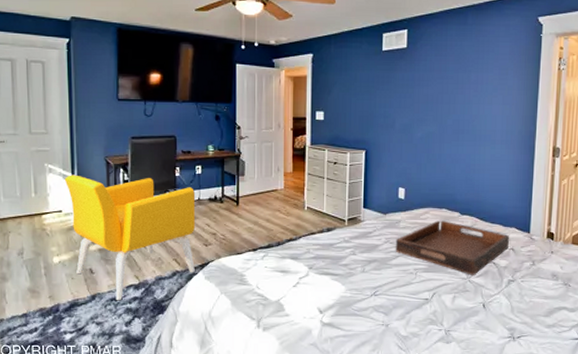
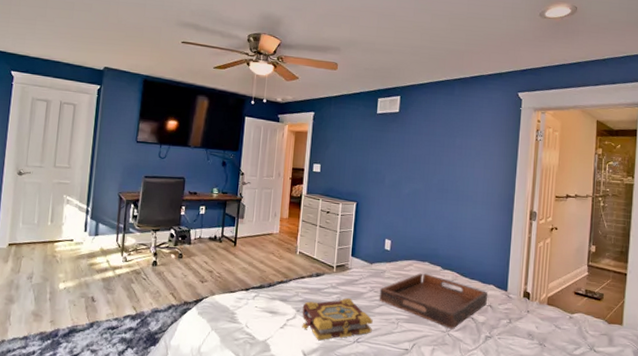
armchair: present [64,175,195,301] -> none [79,207,197,330]
book: none [315,252,390,297] -> present [302,298,373,341]

